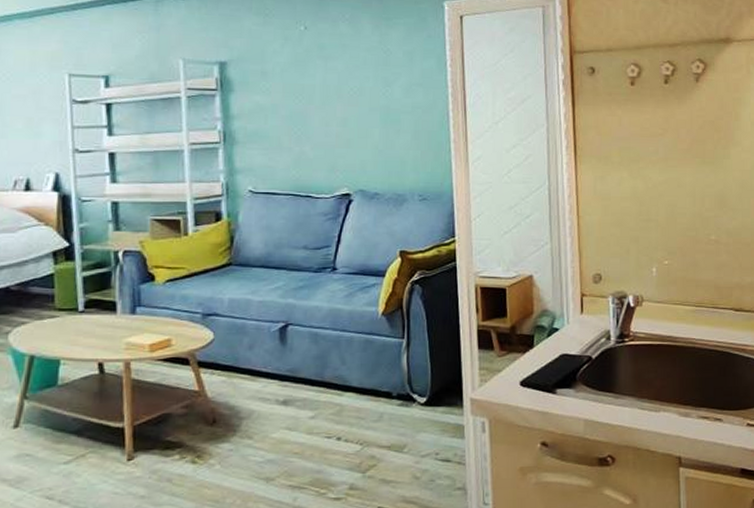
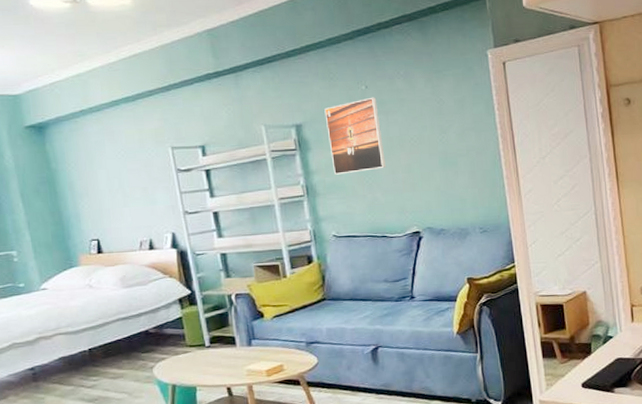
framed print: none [254,39,319,122] -> present [324,97,386,175]

